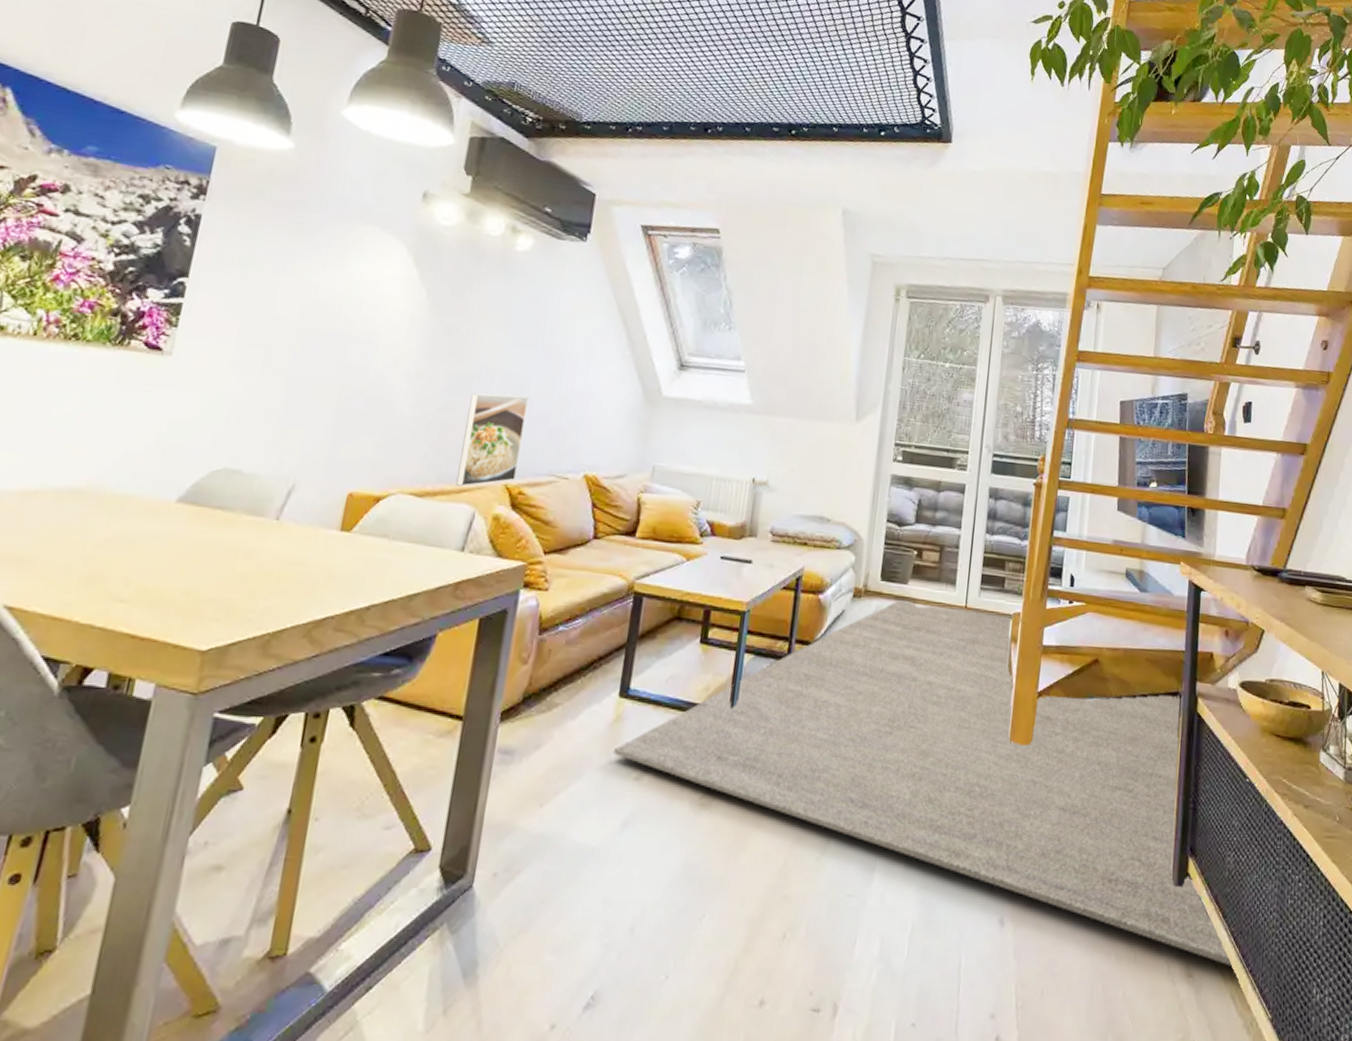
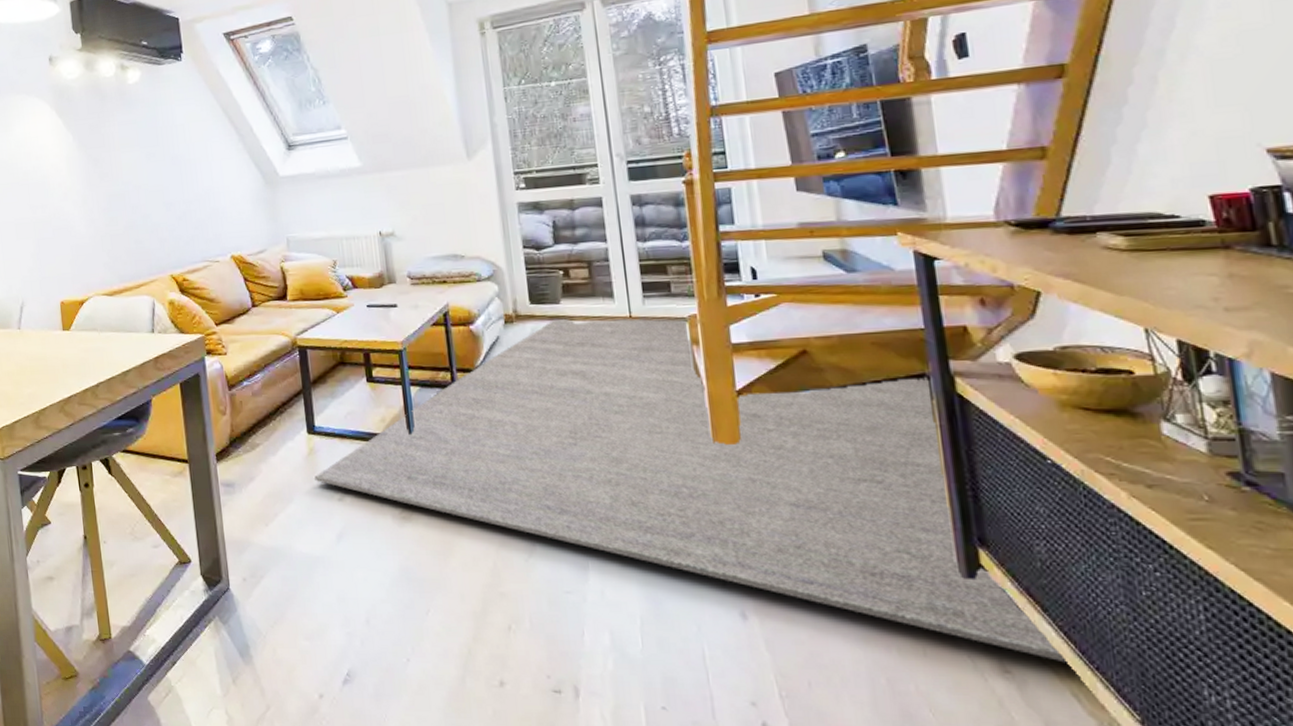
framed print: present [456,392,529,487] -> none [126,200,177,282]

